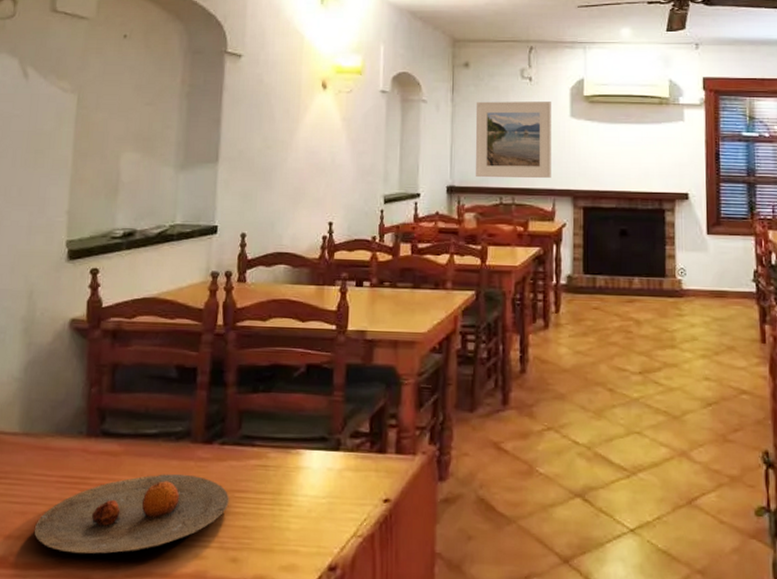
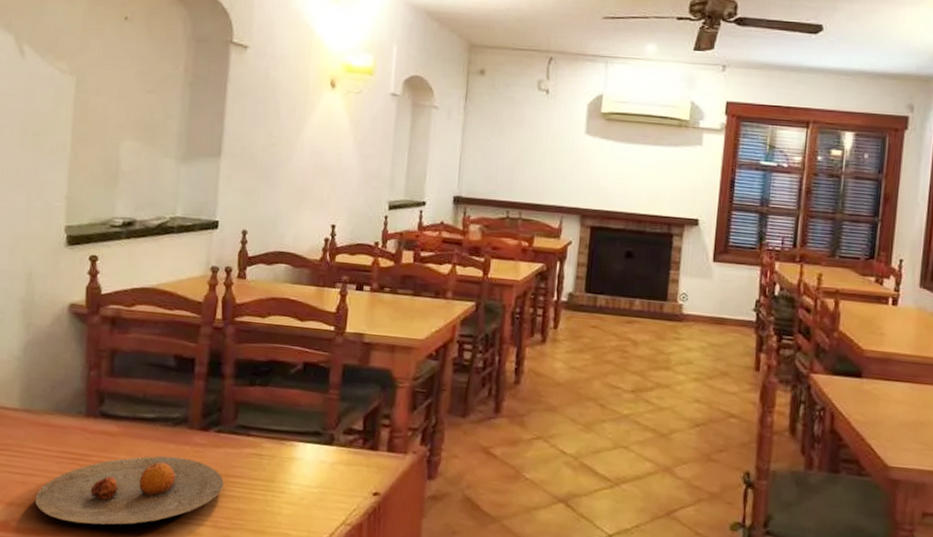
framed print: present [475,101,551,178] -> none [484,111,567,195]

